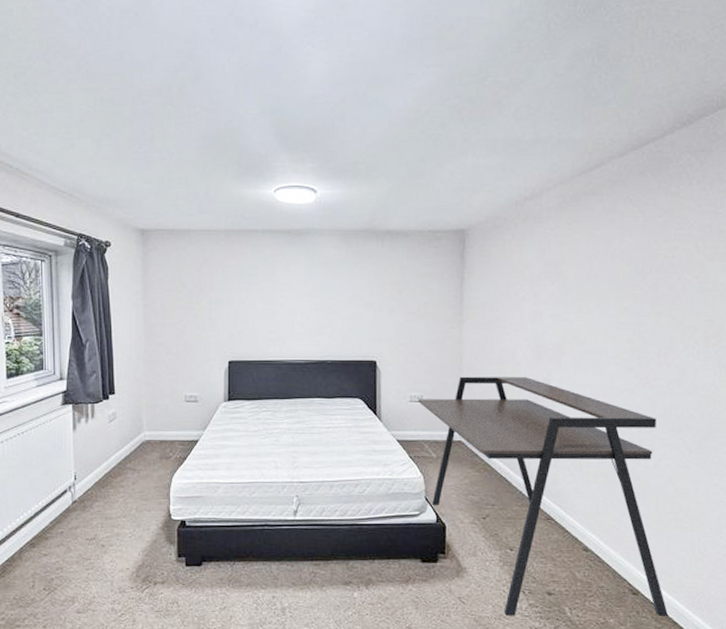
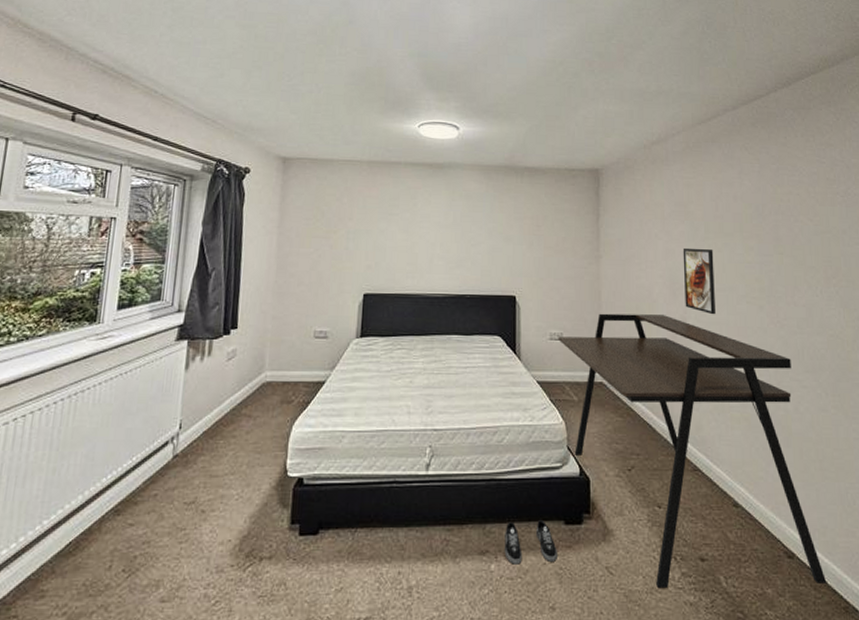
shoe: none [366,557,414,593] -> present [504,519,557,565]
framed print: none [549,310,584,377] -> present [683,247,715,315]

